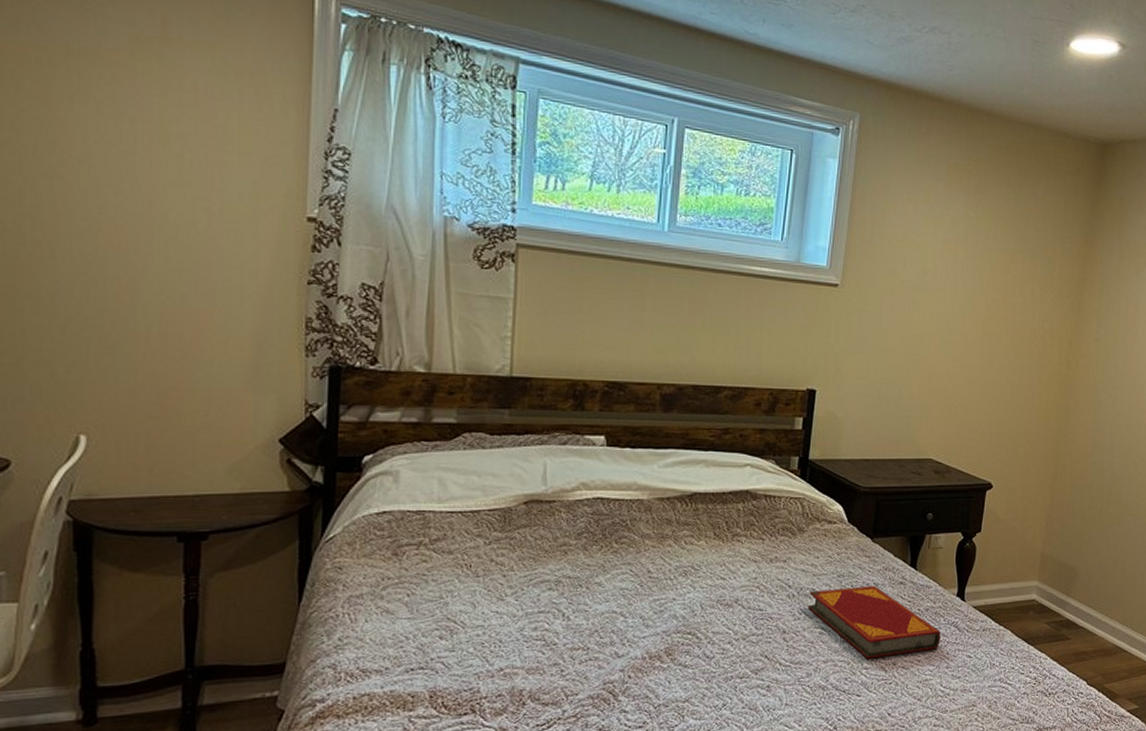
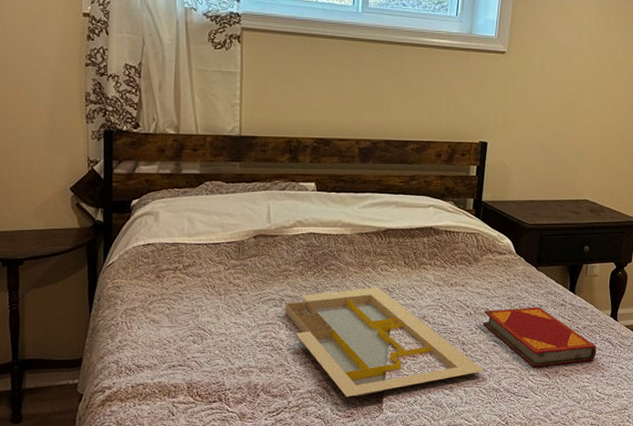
serving tray: none [562,564,808,703] -> present [285,287,484,398]

